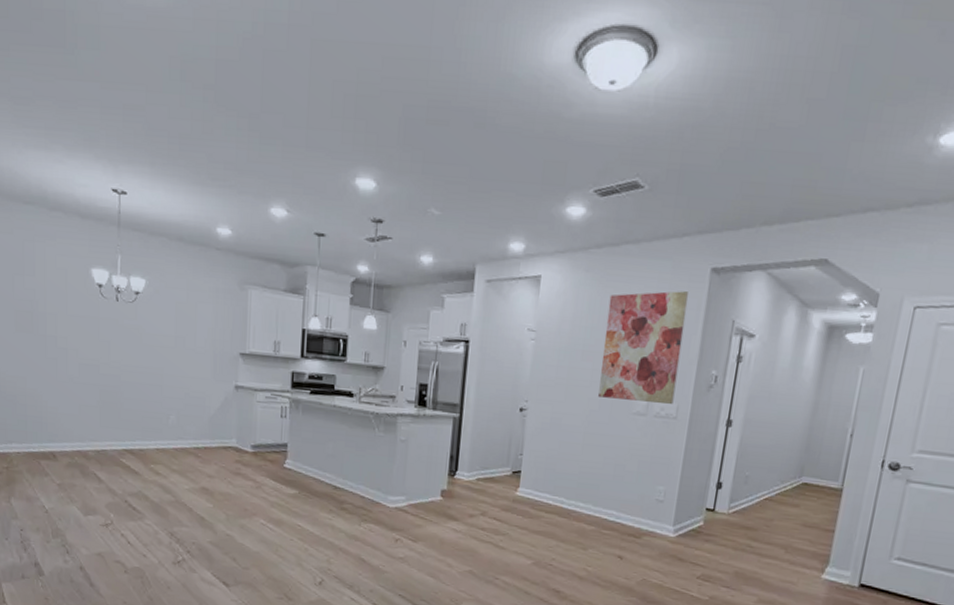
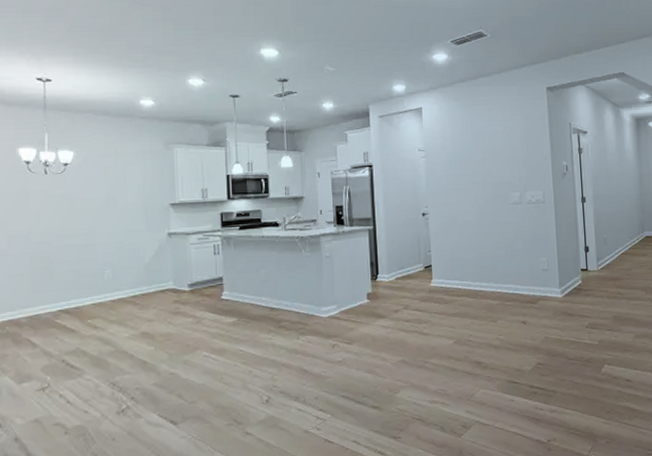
wall art: present [598,291,689,405] -> none [477,106,540,195]

